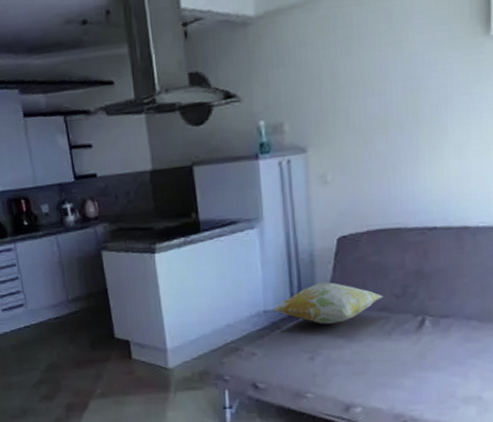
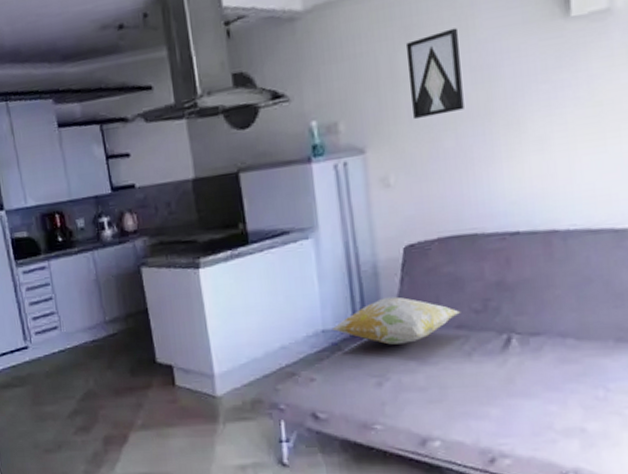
wall art: none [346,40,395,123] -> present [405,28,464,120]

